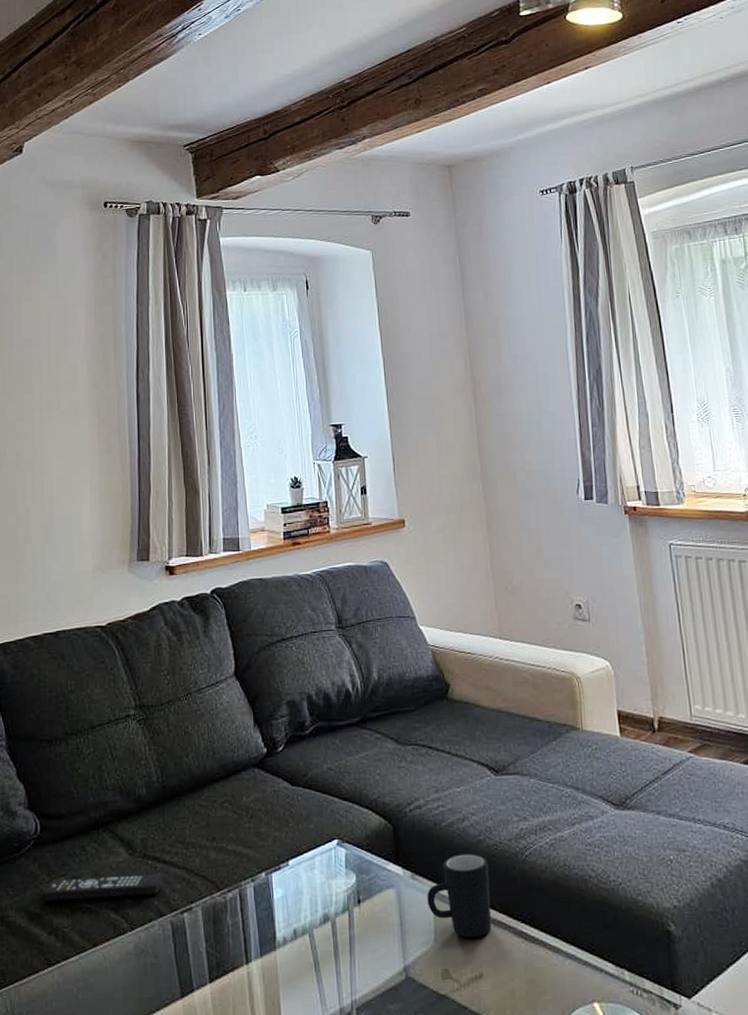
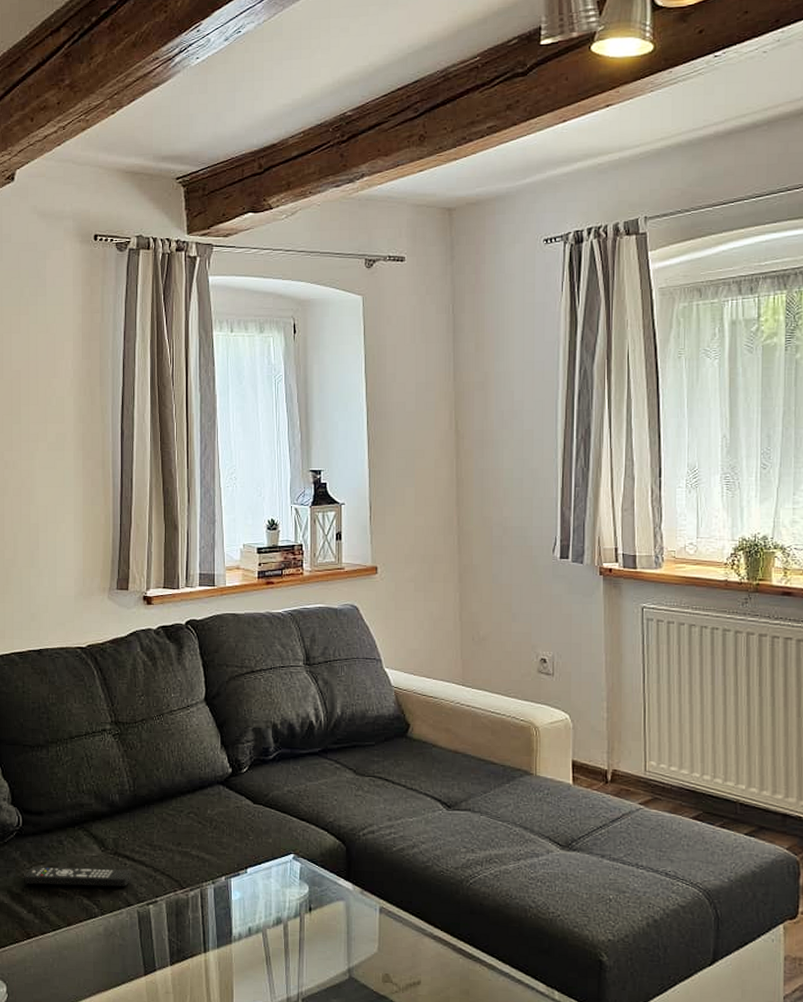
mug: present [427,854,491,938] -> none [374,877,434,950]

